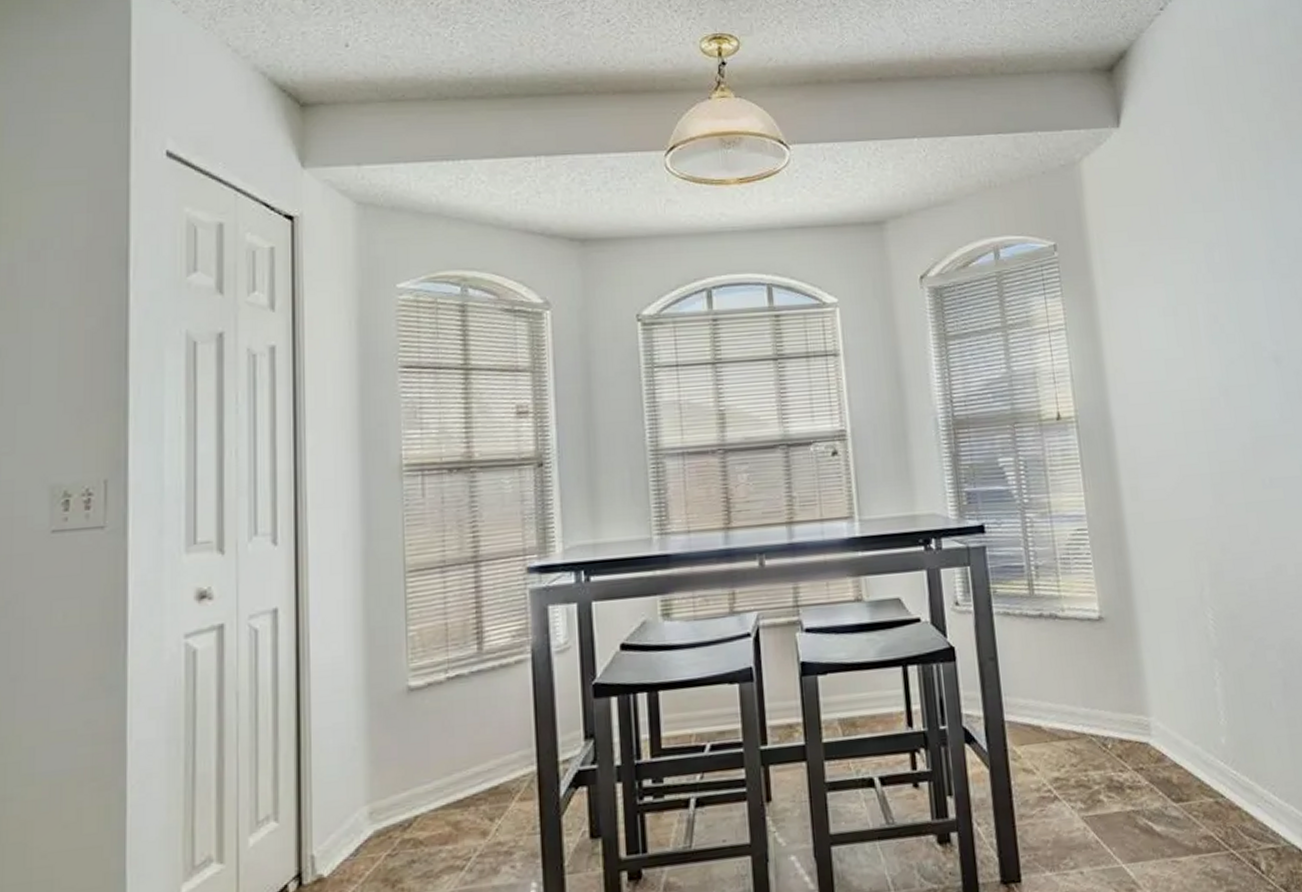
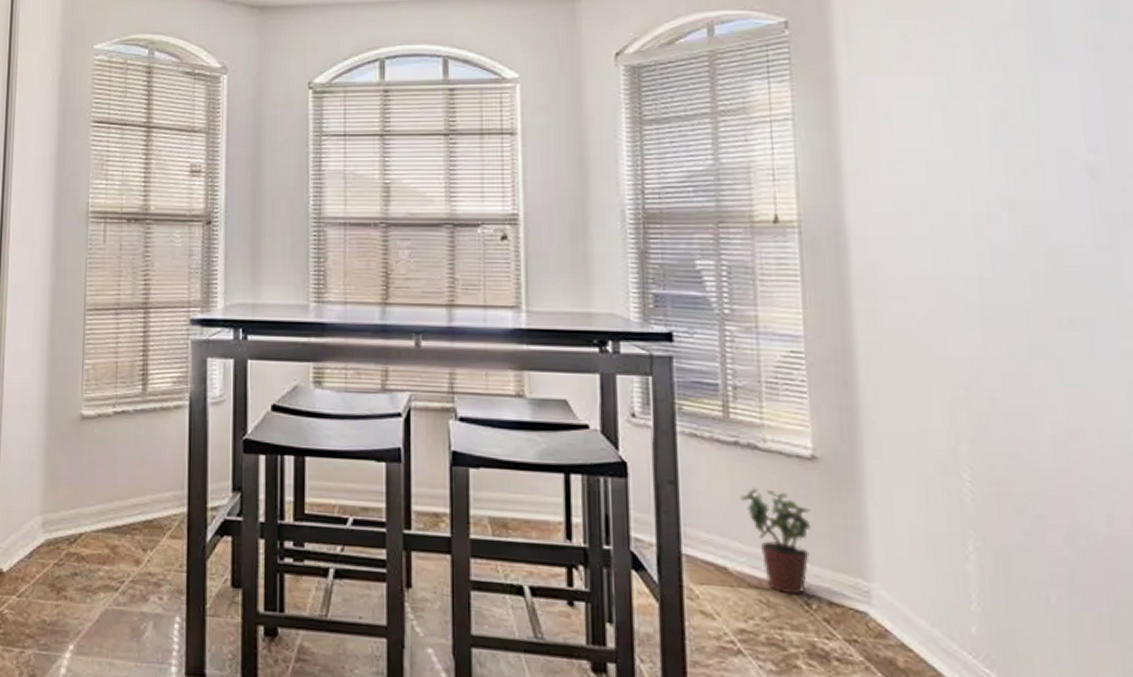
potted plant: none [1047,651,1104,740] -> present [740,486,812,596]

